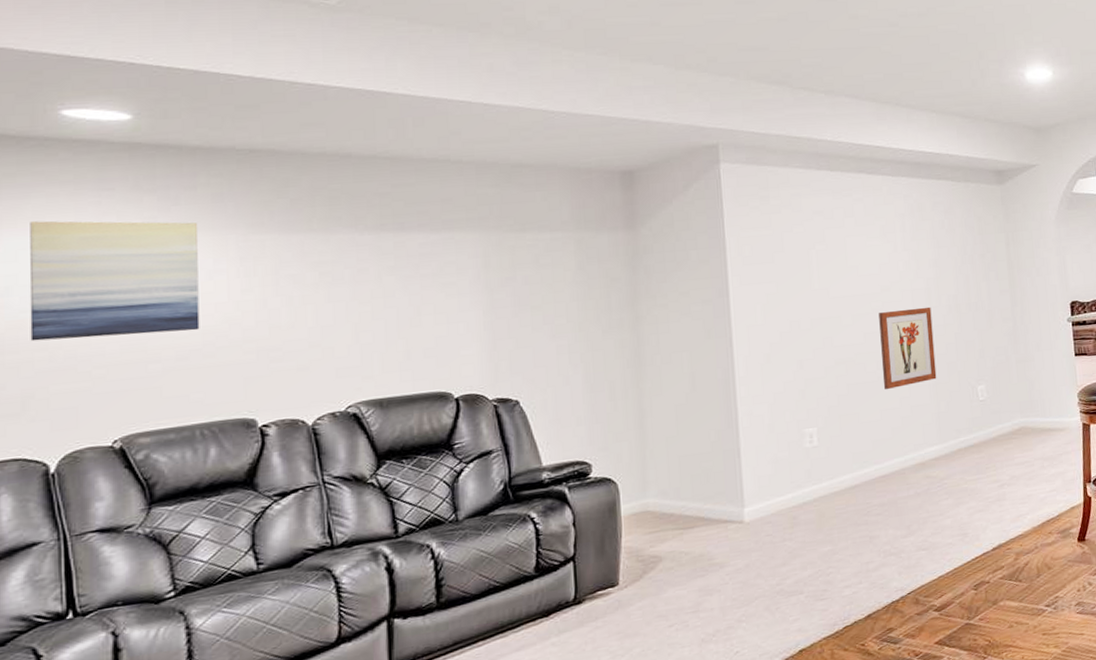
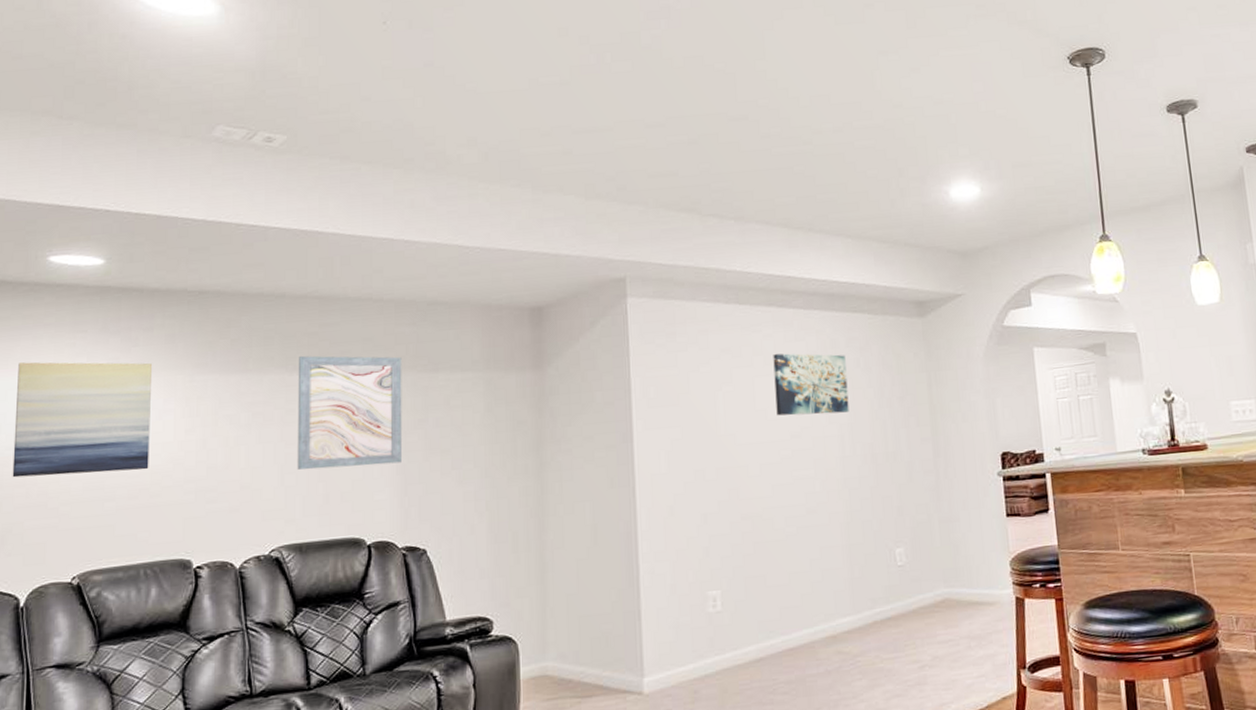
wall art: none [370,215,490,327] -> present [297,355,403,470]
wall art: none [863,216,935,272] -> present [773,353,849,416]
wall art: present [879,306,937,390] -> none [788,456,851,551]

